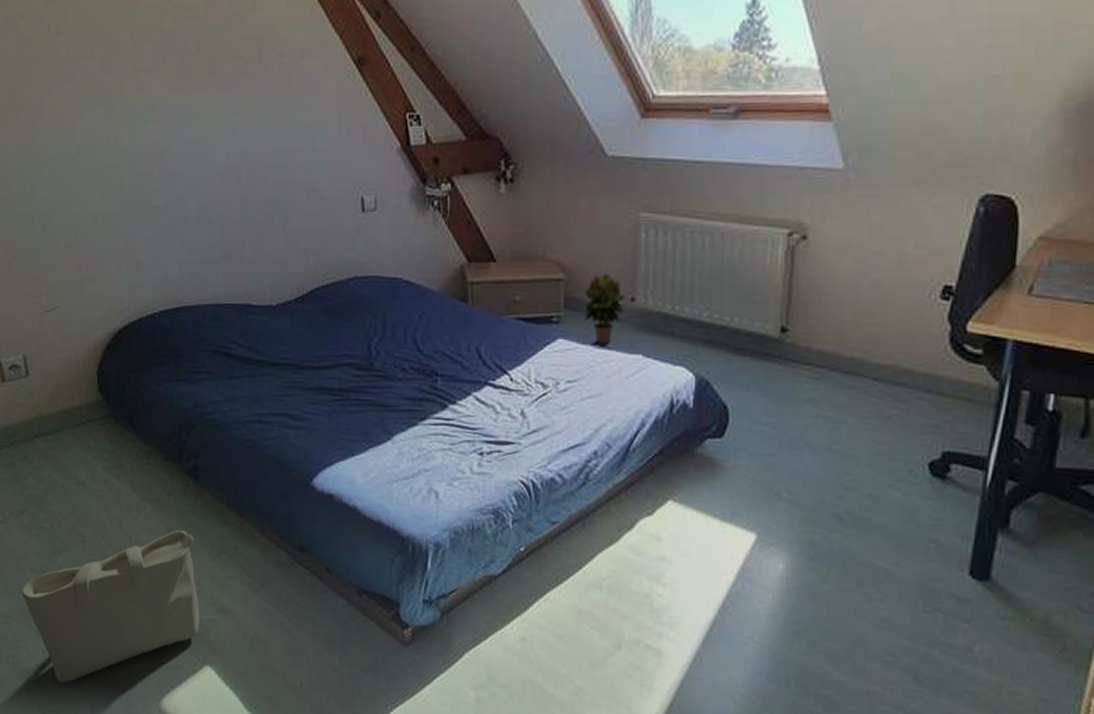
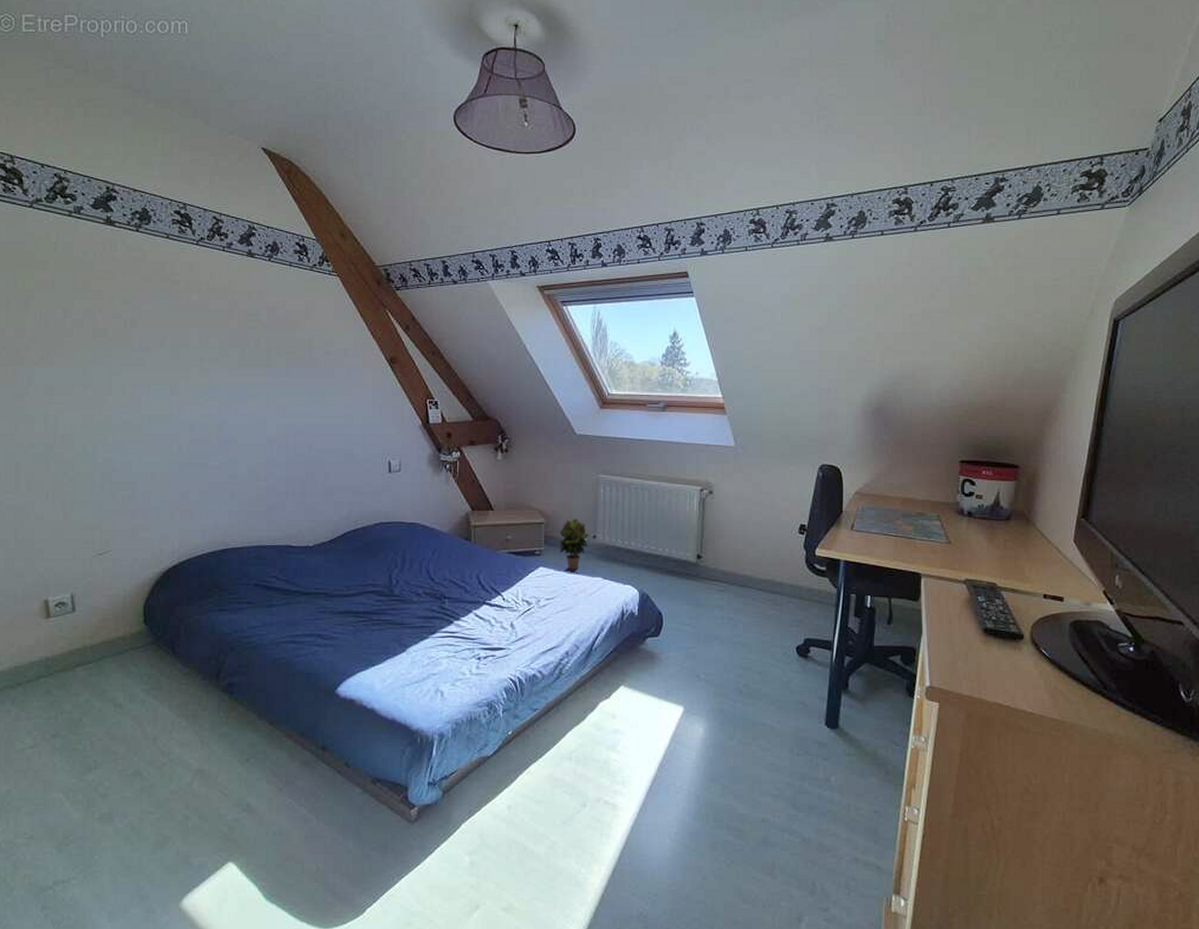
tote bag: present [21,530,200,683] -> none [46,740,226,896]

